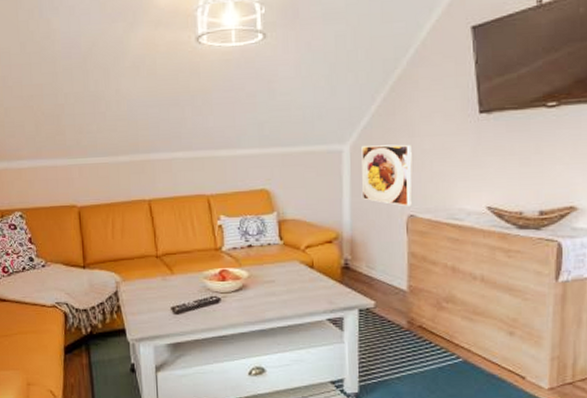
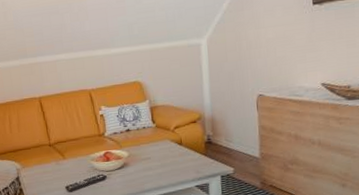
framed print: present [361,144,412,207] -> none [216,35,260,88]

